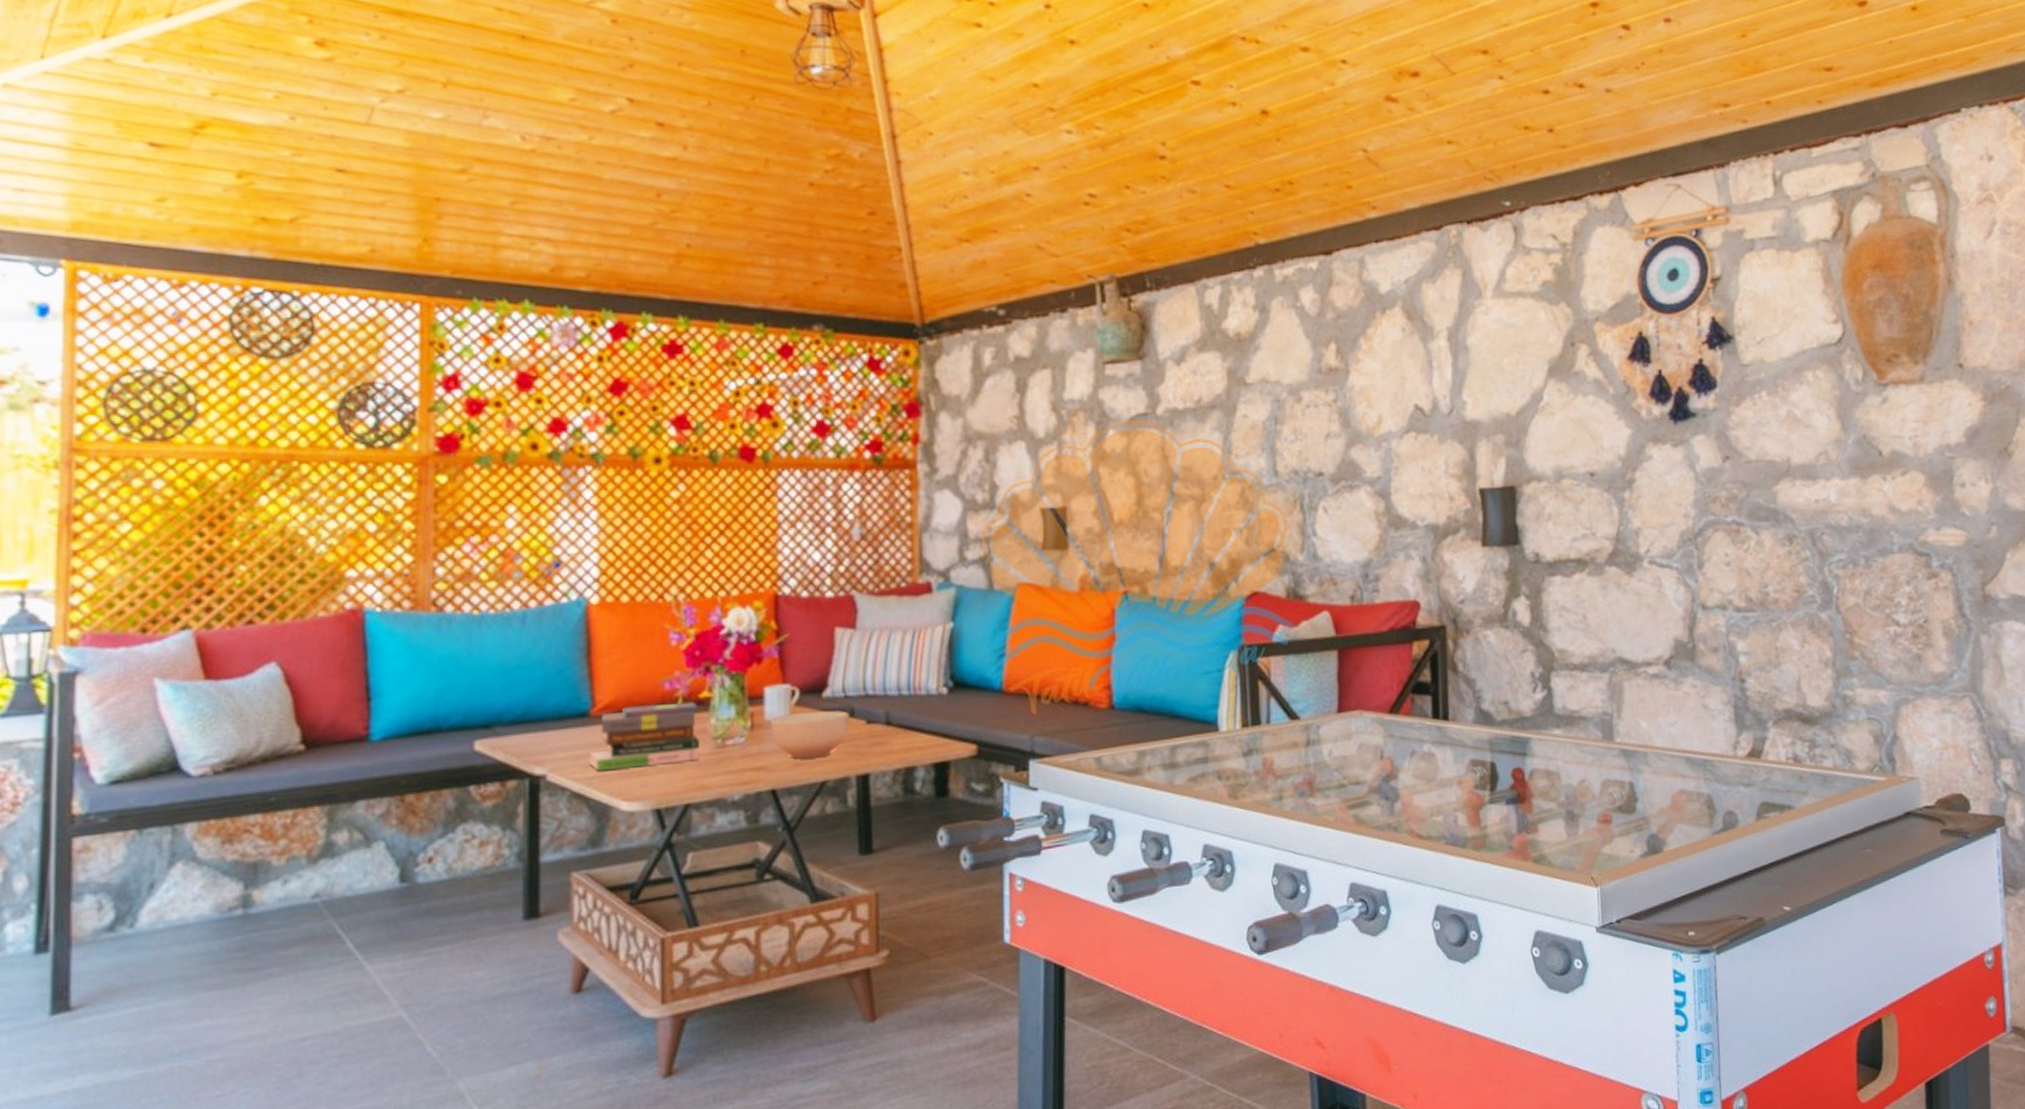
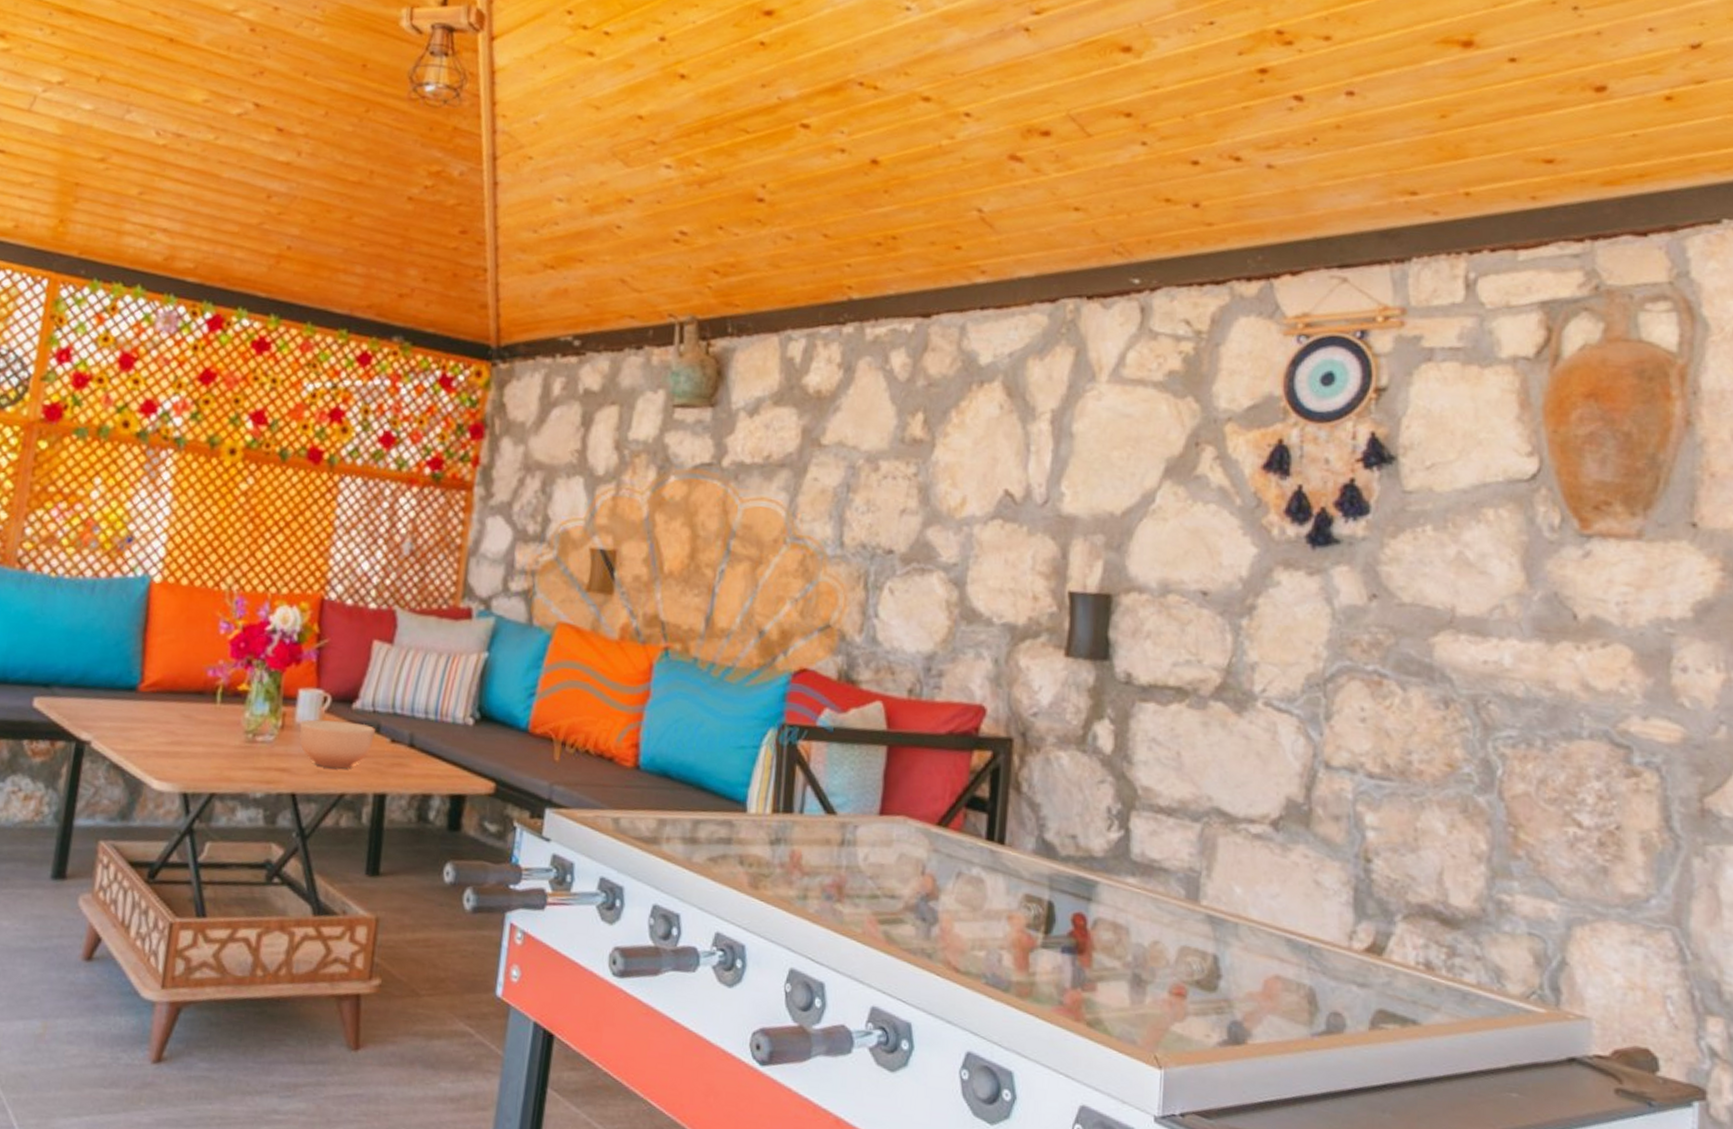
books: present [589,701,699,771] -> none [130,687,235,752]

